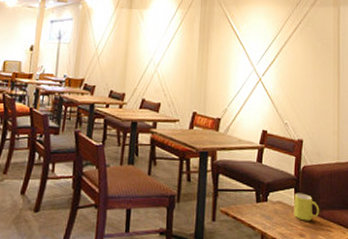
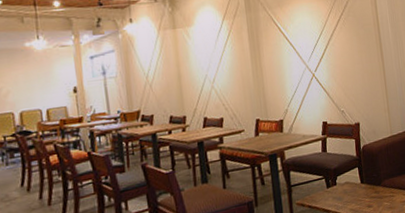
mug: present [294,192,320,221] -> none [358,169,382,194]

